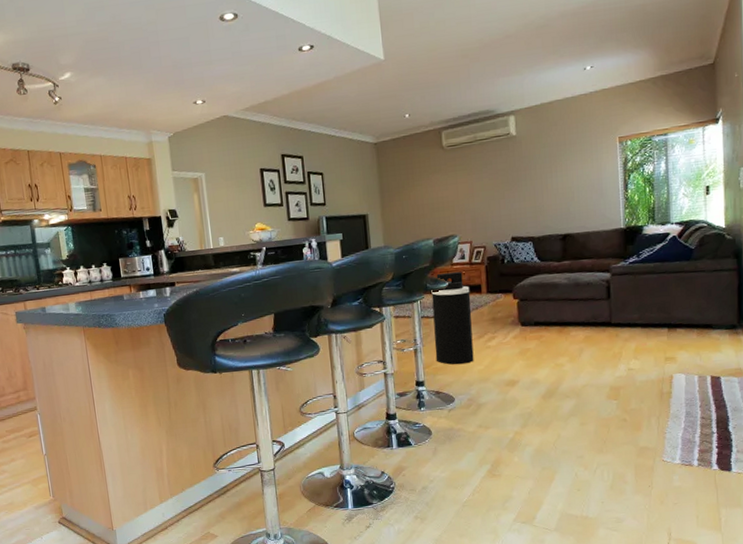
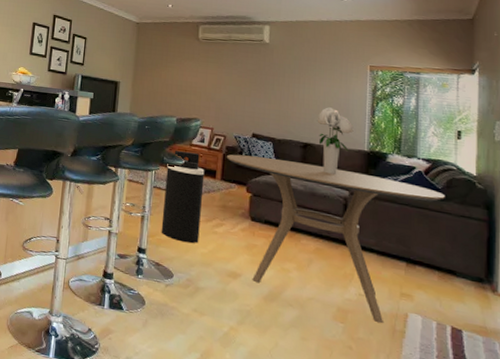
dining table: none [488,251,698,391] -> present [226,154,445,324]
bouquet: none [573,191,609,261] -> present [317,107,354,175]

